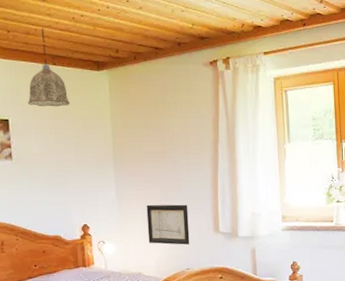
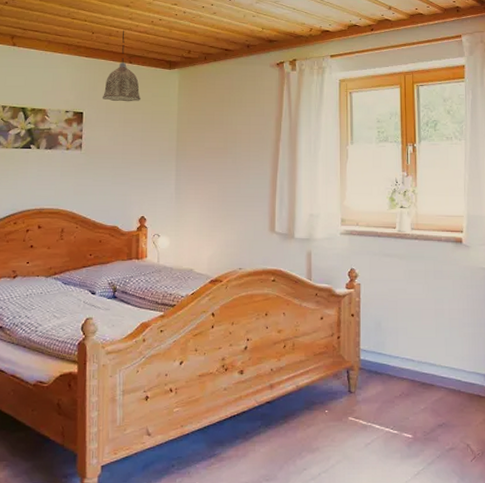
wall art: present [146,204,190,245] -> none [202,200,245,243]

